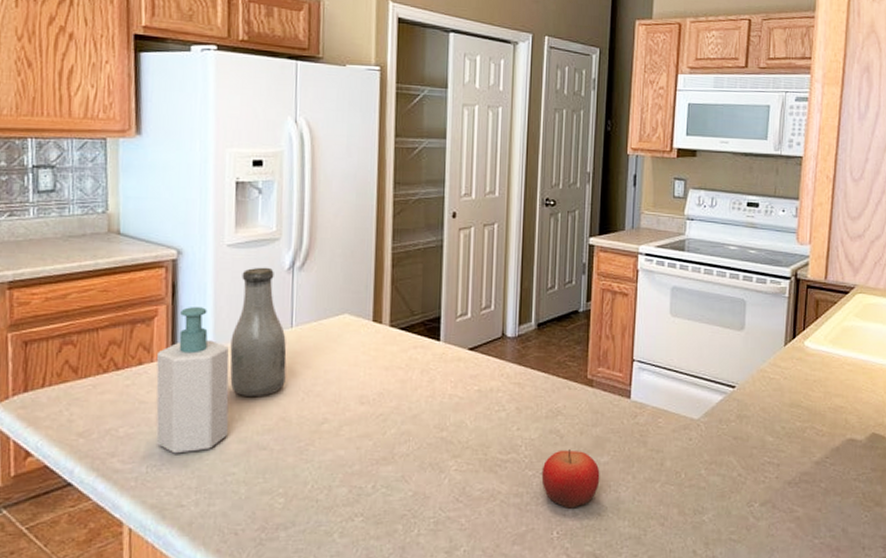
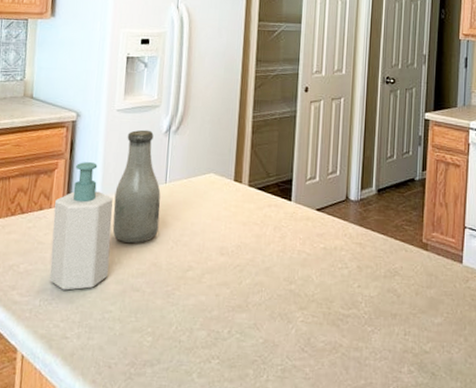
fruit: present [541,449,600,509] -> none [379,308,434,366]

